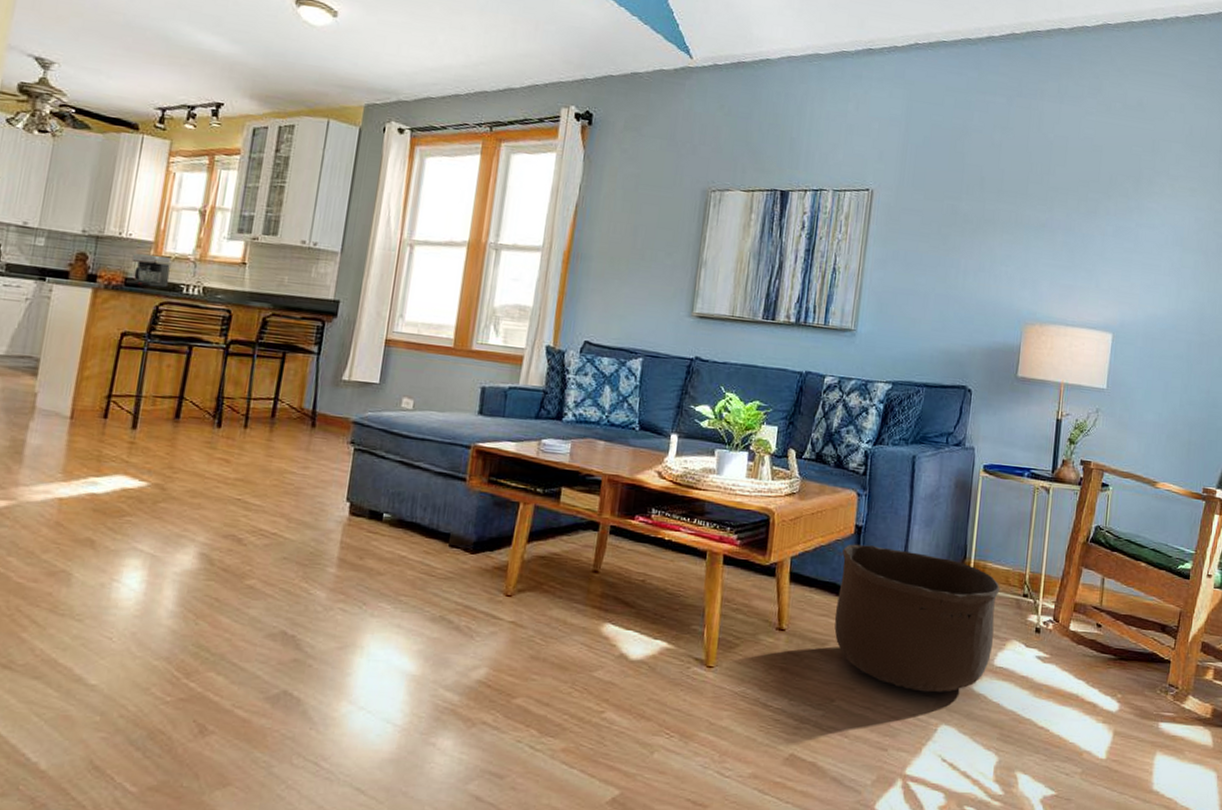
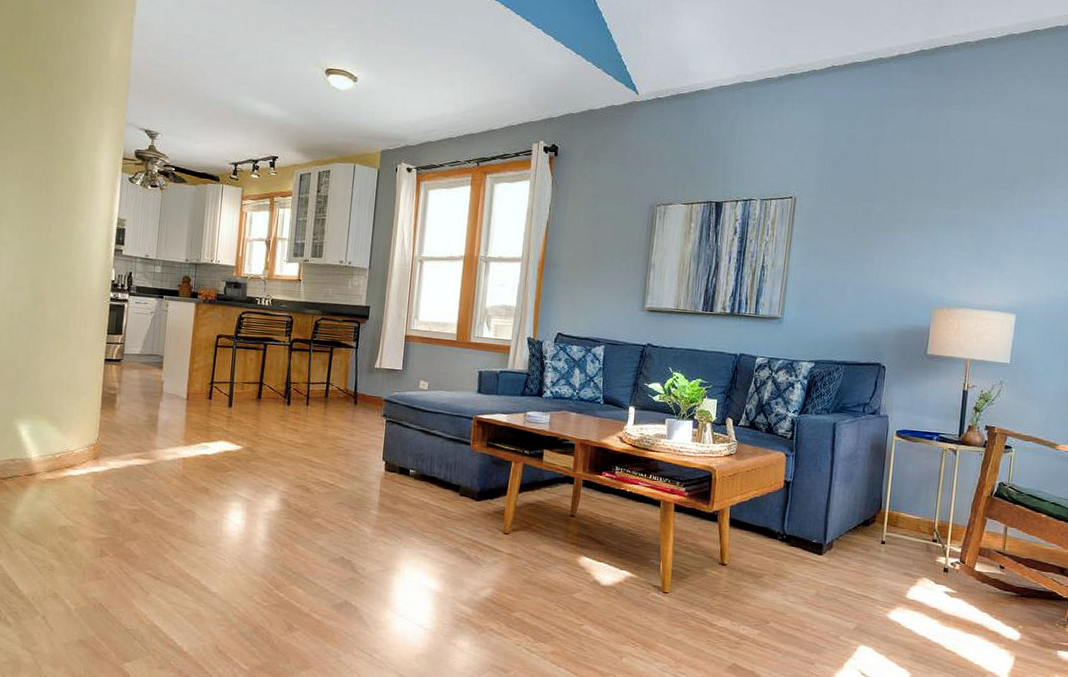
basket: present [834,544,1000,693] -> none [768,496,912,619]

